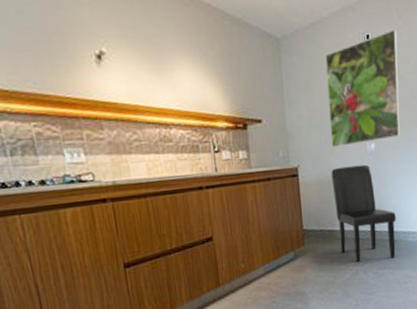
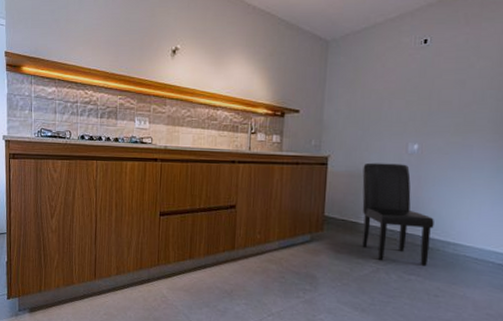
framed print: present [325,28,400,147] -> none [367,34,462,143]

